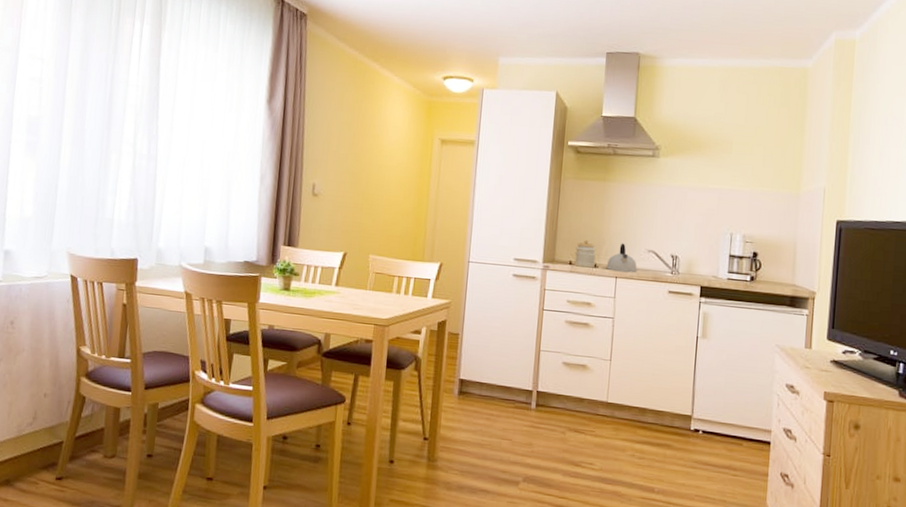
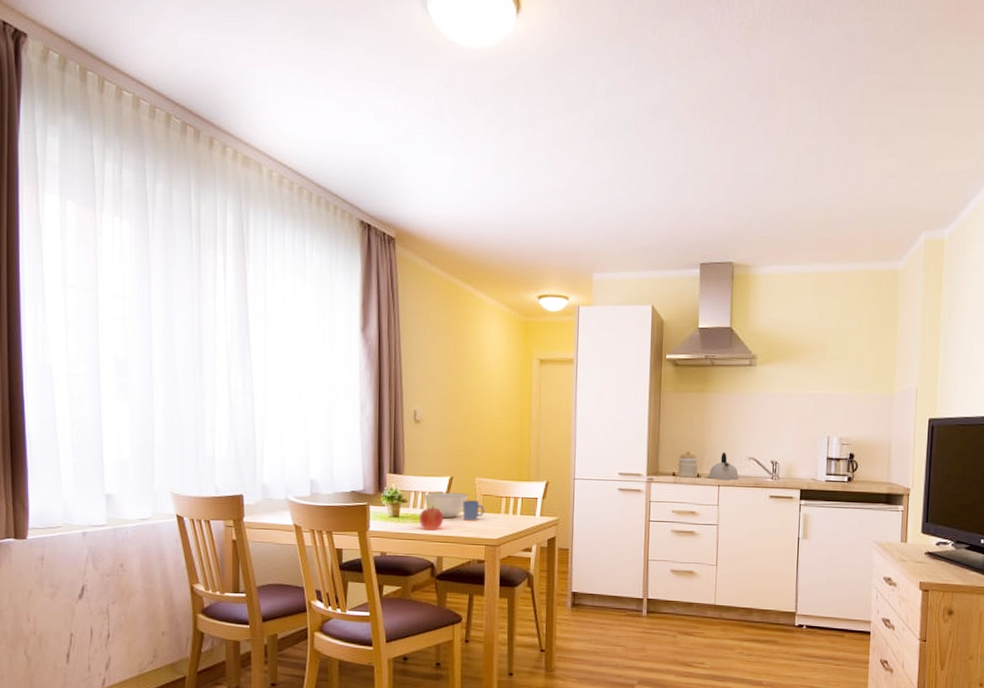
fruit: none [309,281,335,306] -> present [419,506,444,530]
bowl: none [316,267,360,295] -> present [424,492,468,519]
mug: none [353,277,376,300] -> present [462,500,485,522]

